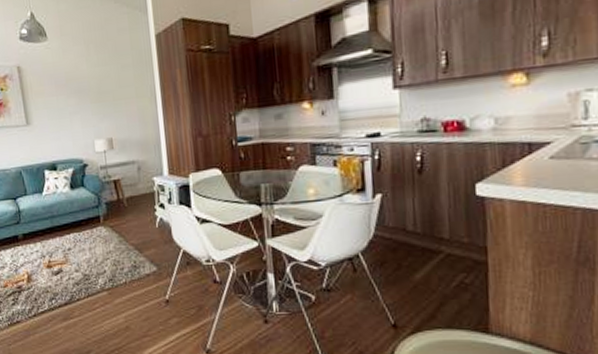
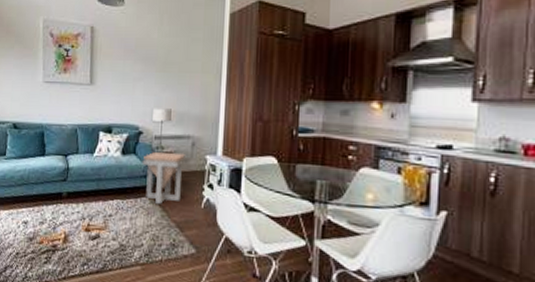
side table: none [92,178,136,231] -> present [142,151,187,204]

